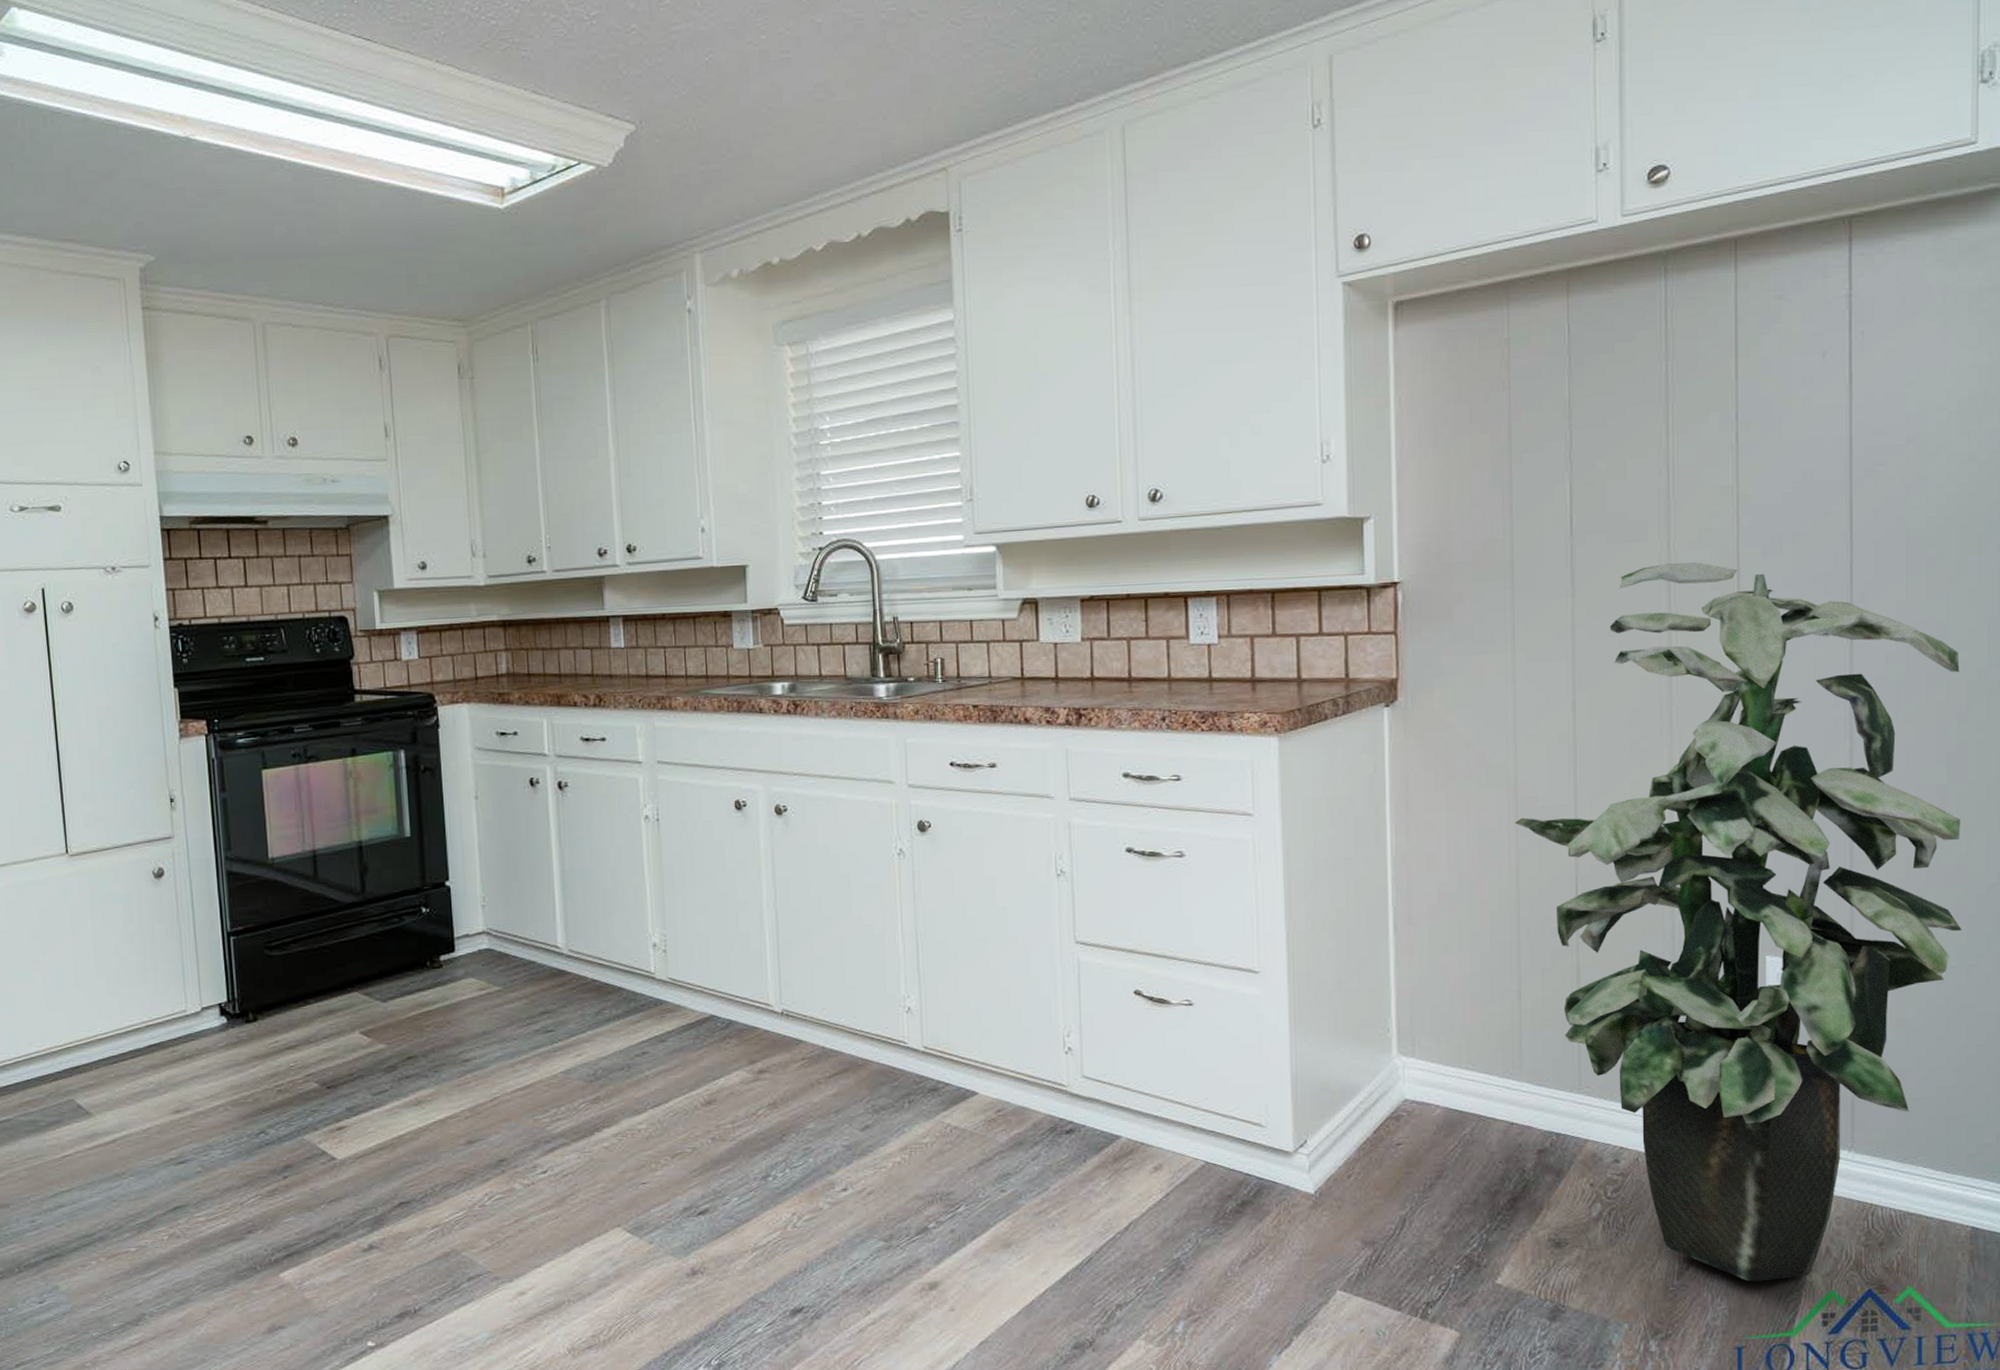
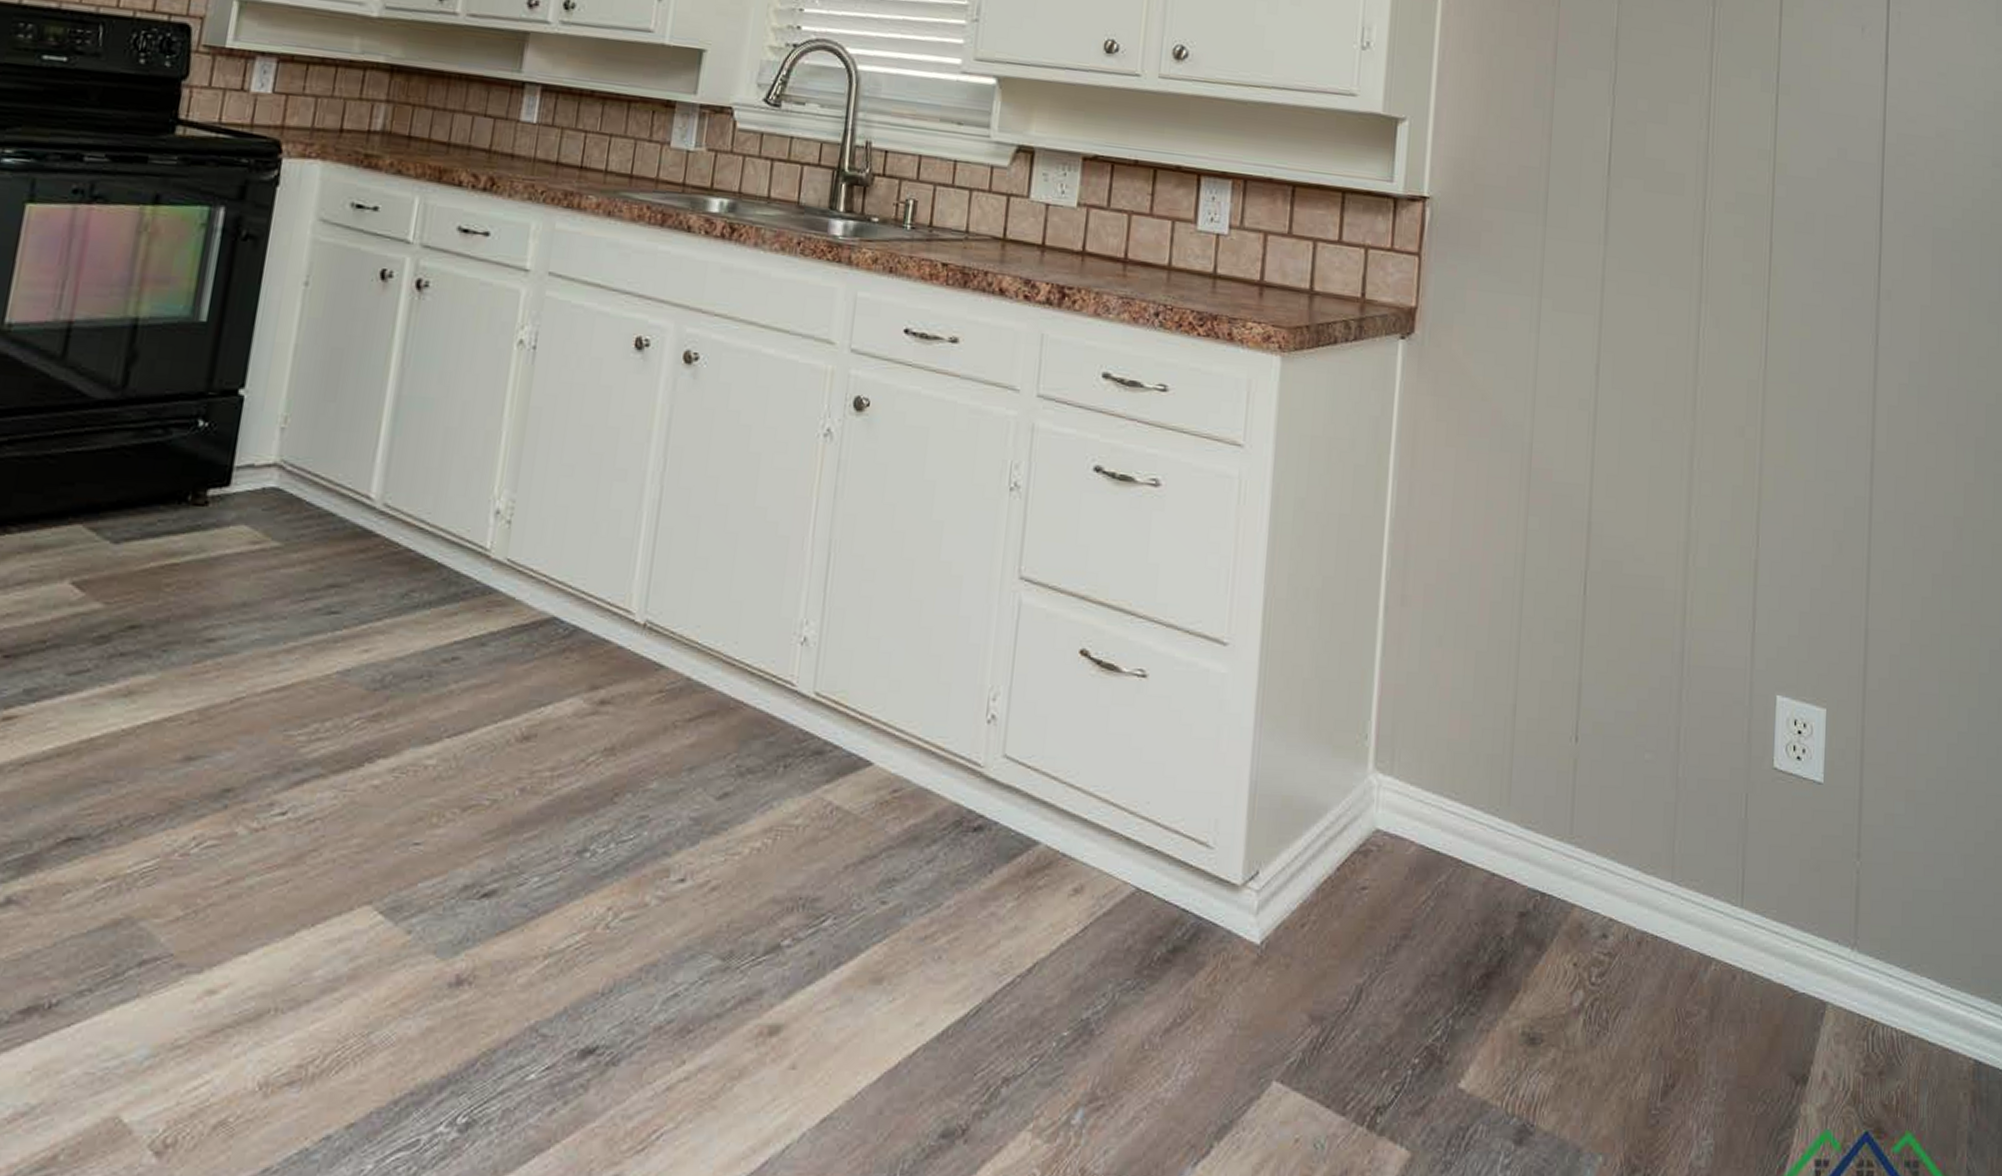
indoor plant: present [1514,562,1962,1282] -> none [1525,223,1979,1112]

